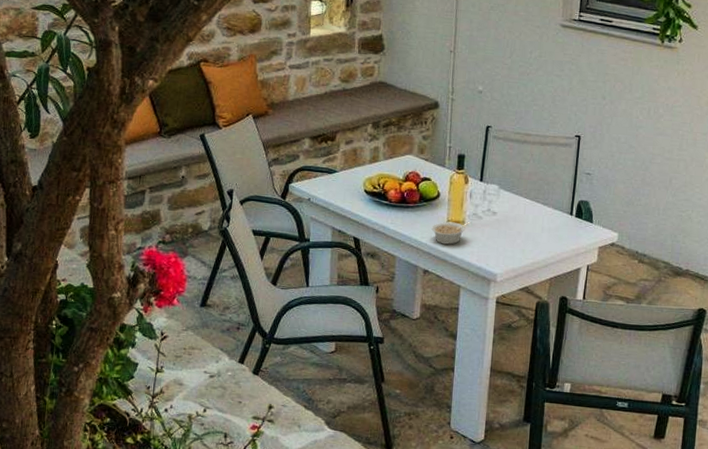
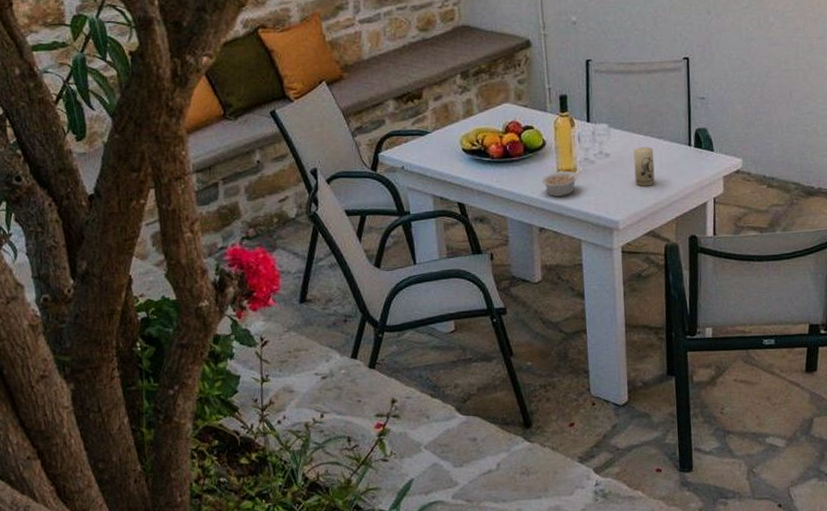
candle: none [517,210,537,247] -> present [633,147,655,187]

